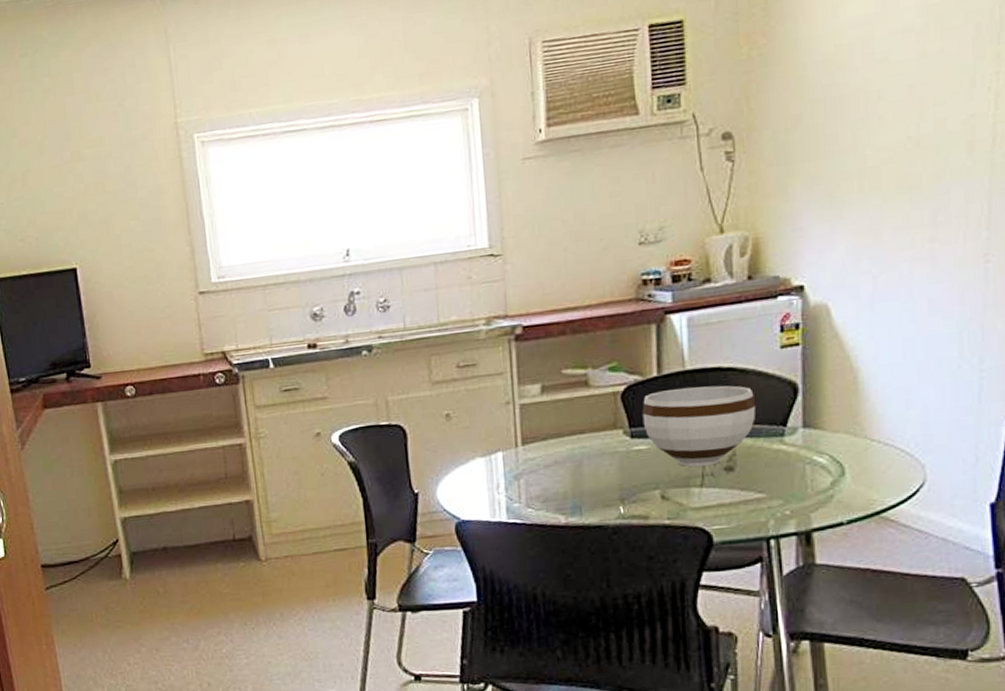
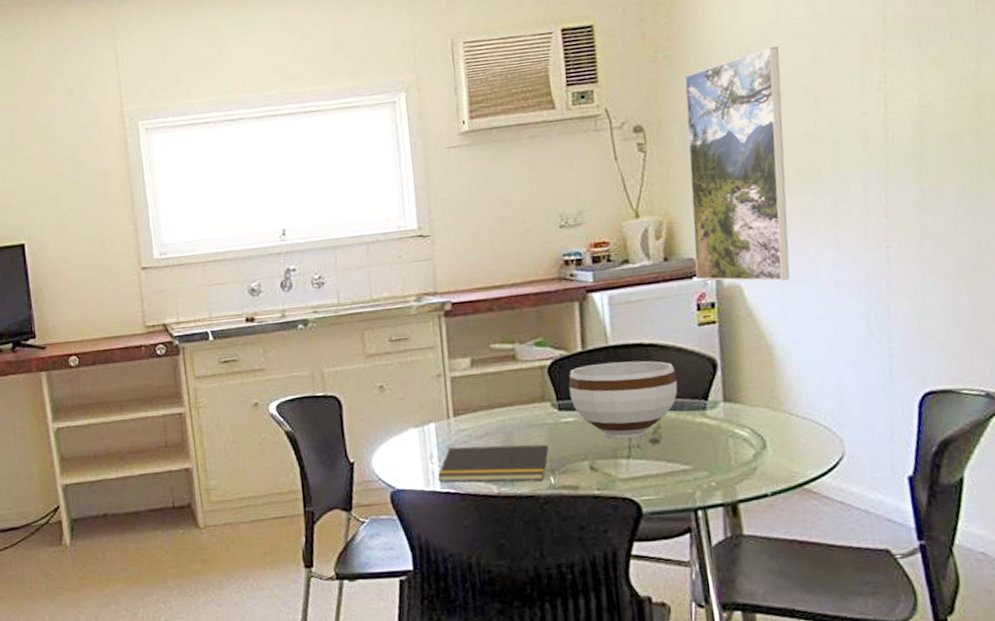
notepad: none [504,473,619,513] -> present [438,444,549,482]
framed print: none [779,40,884,300] -> present [685,45,790,281]

